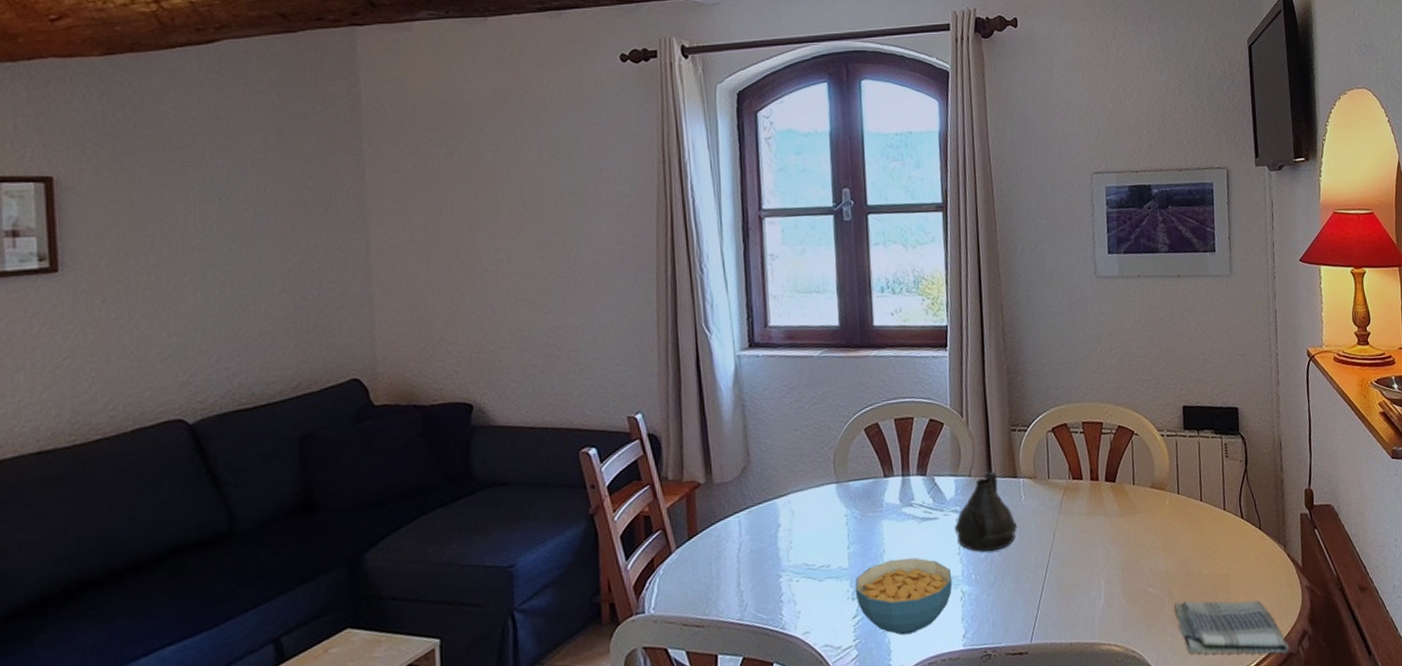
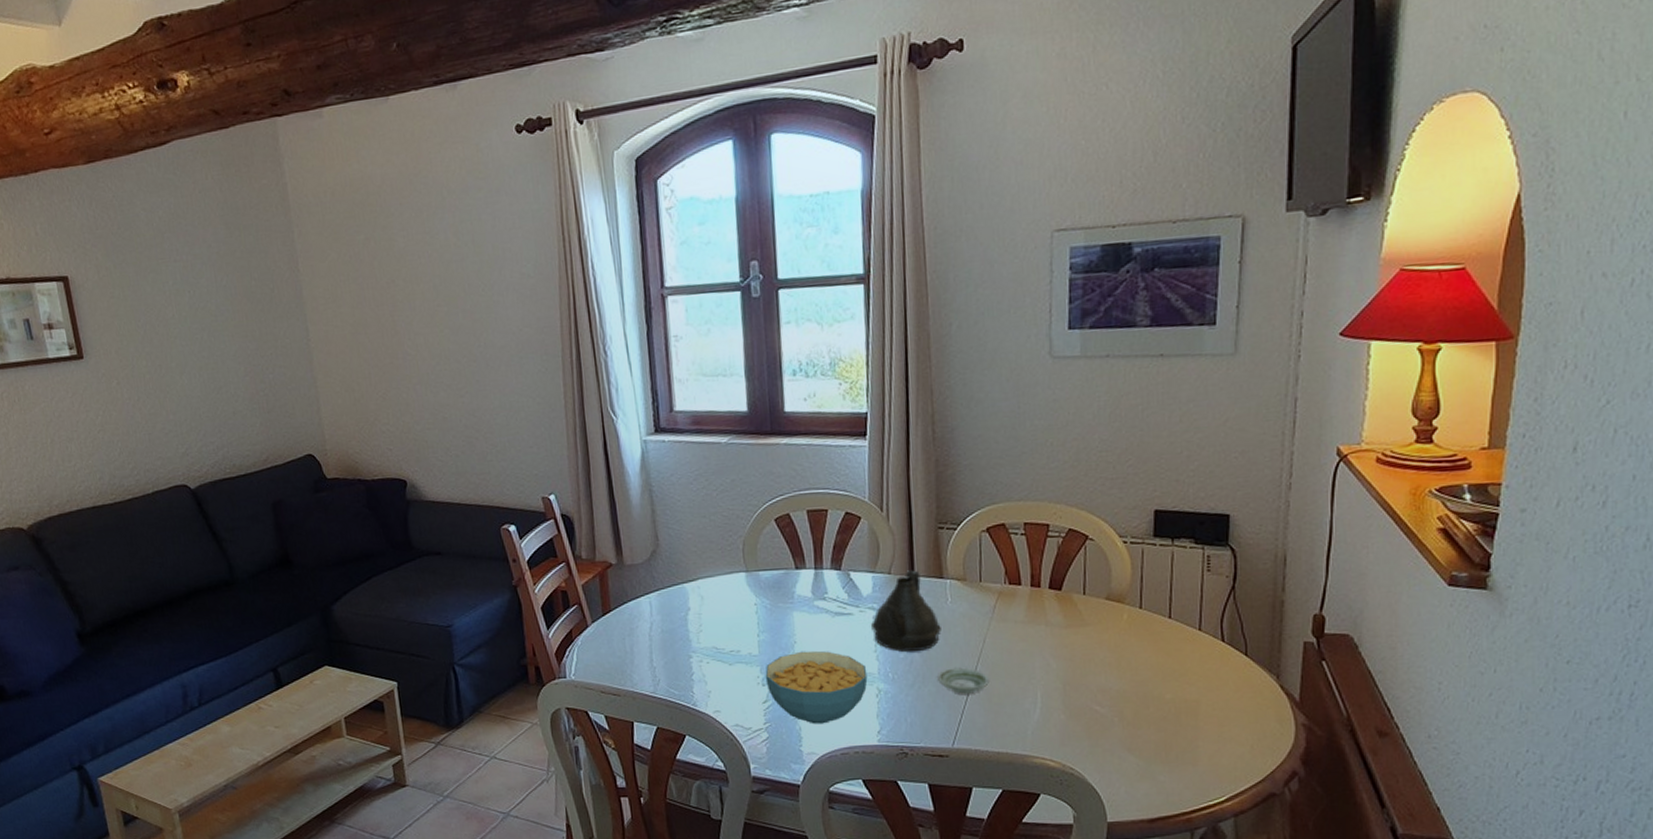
saucer: none [1015,562,1060,589] -> present [938,667,989,694]
dish towel: present [1174,600,1290,654] -> none [1126,723,1272,793]

